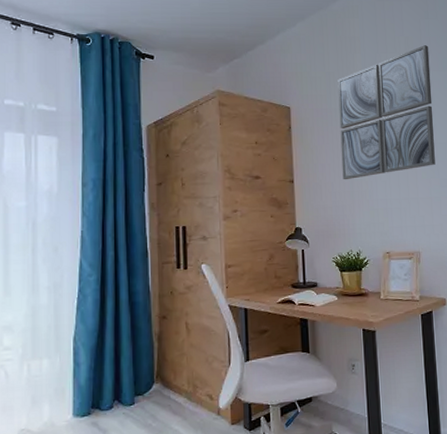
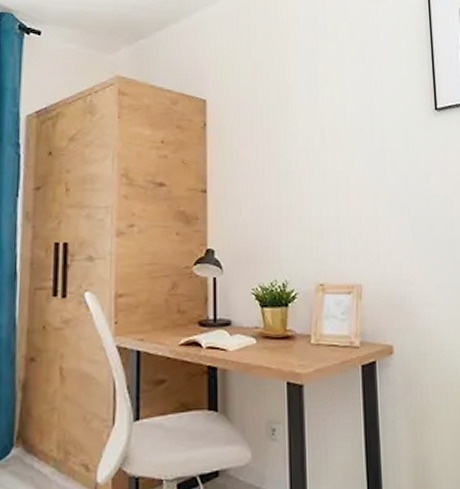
wall art: present [337,45,435,180] -> none [265,33,383,192]

